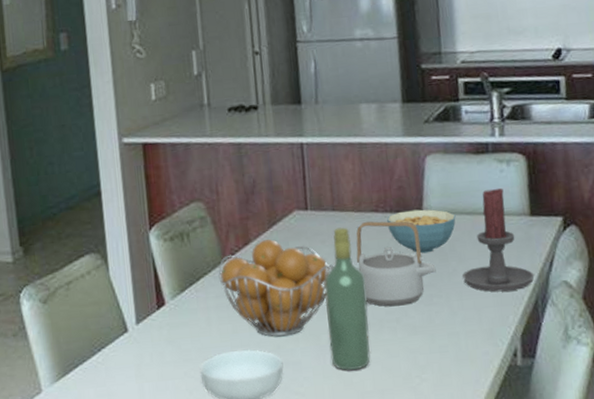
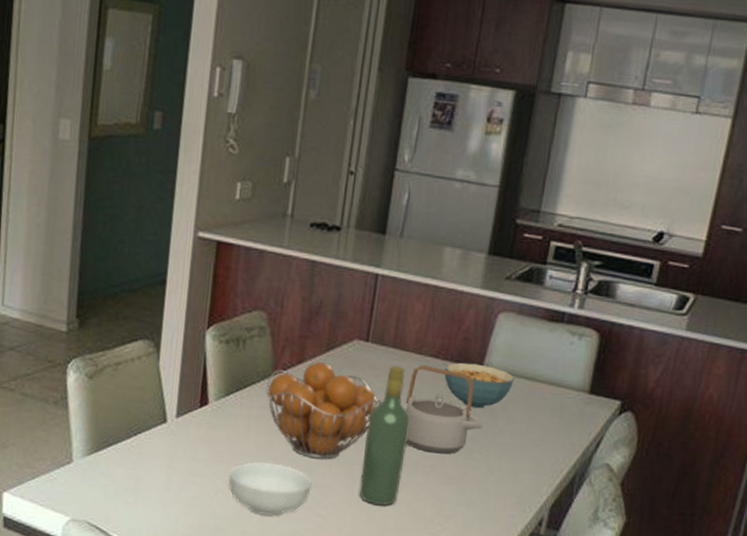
candle holder: present [462,188,535,292] -> none [507,359,579,463]

